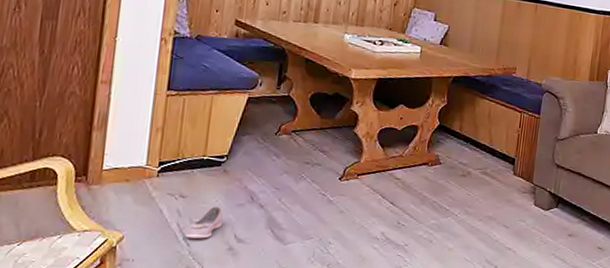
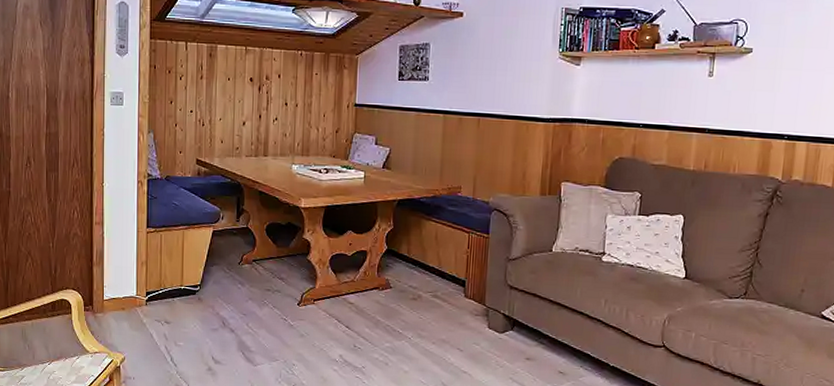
shoe: present [185,206,224,239] -> none [172,331,202,360]

